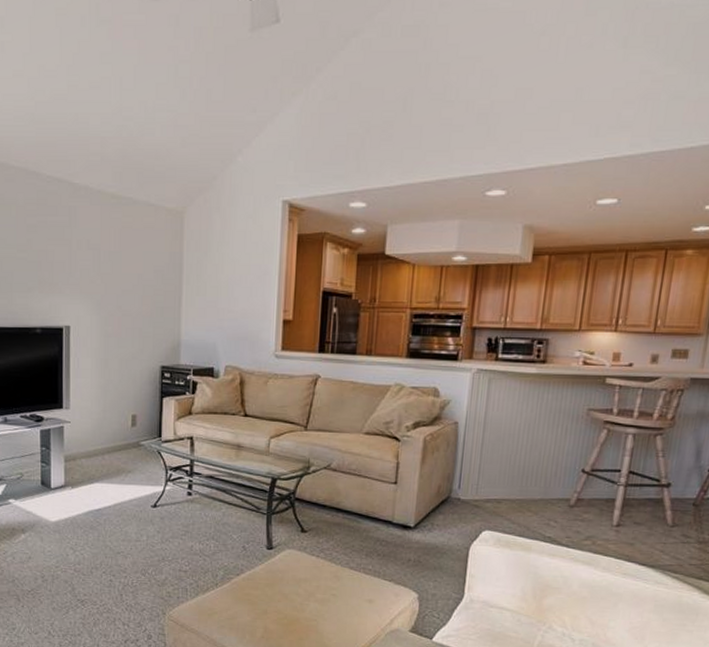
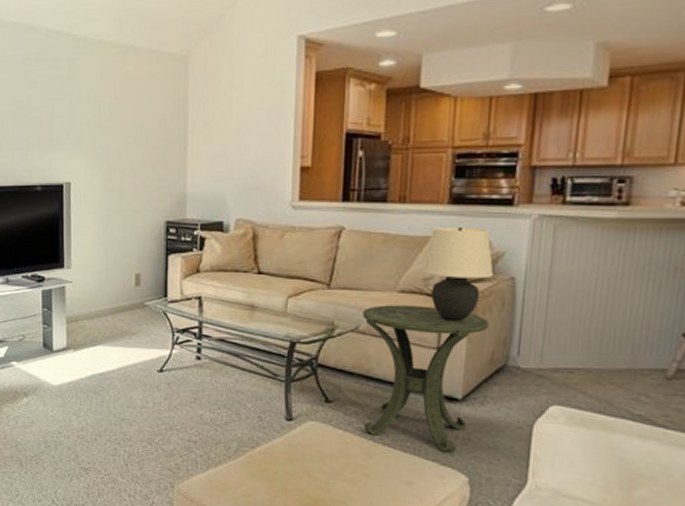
side table: none [334,445,437,573] -> present [362,305,490,452]
table lamp: none [383,377,441,460] -> present [421,226,494,322]

